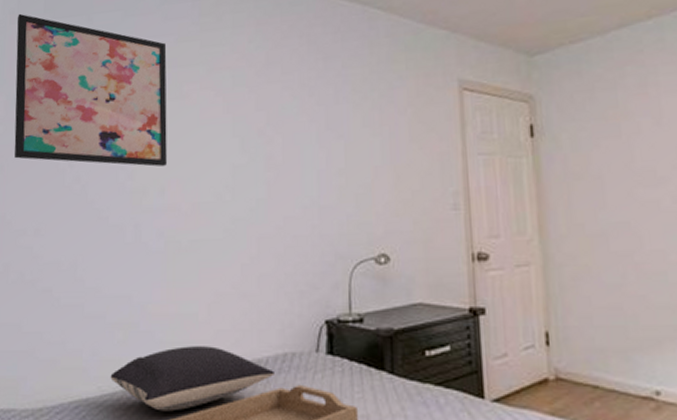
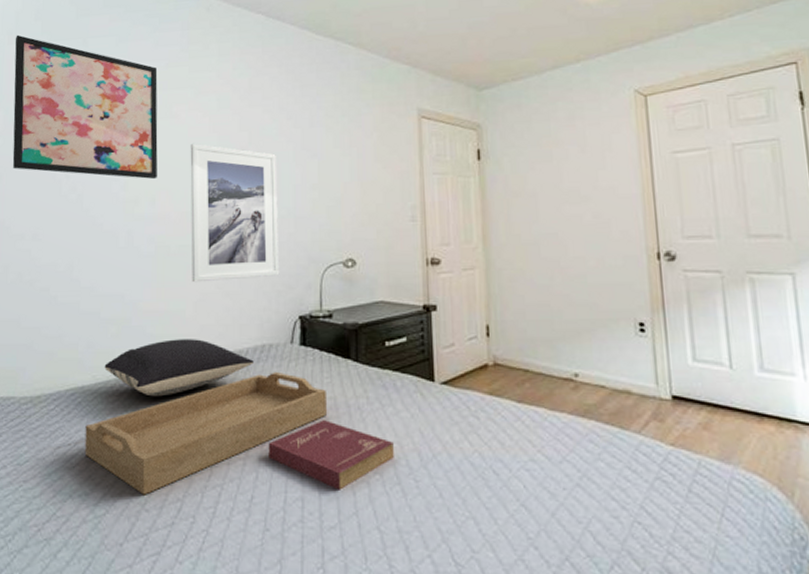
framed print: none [202,125,303,282] -> present [190,143,280,283]

